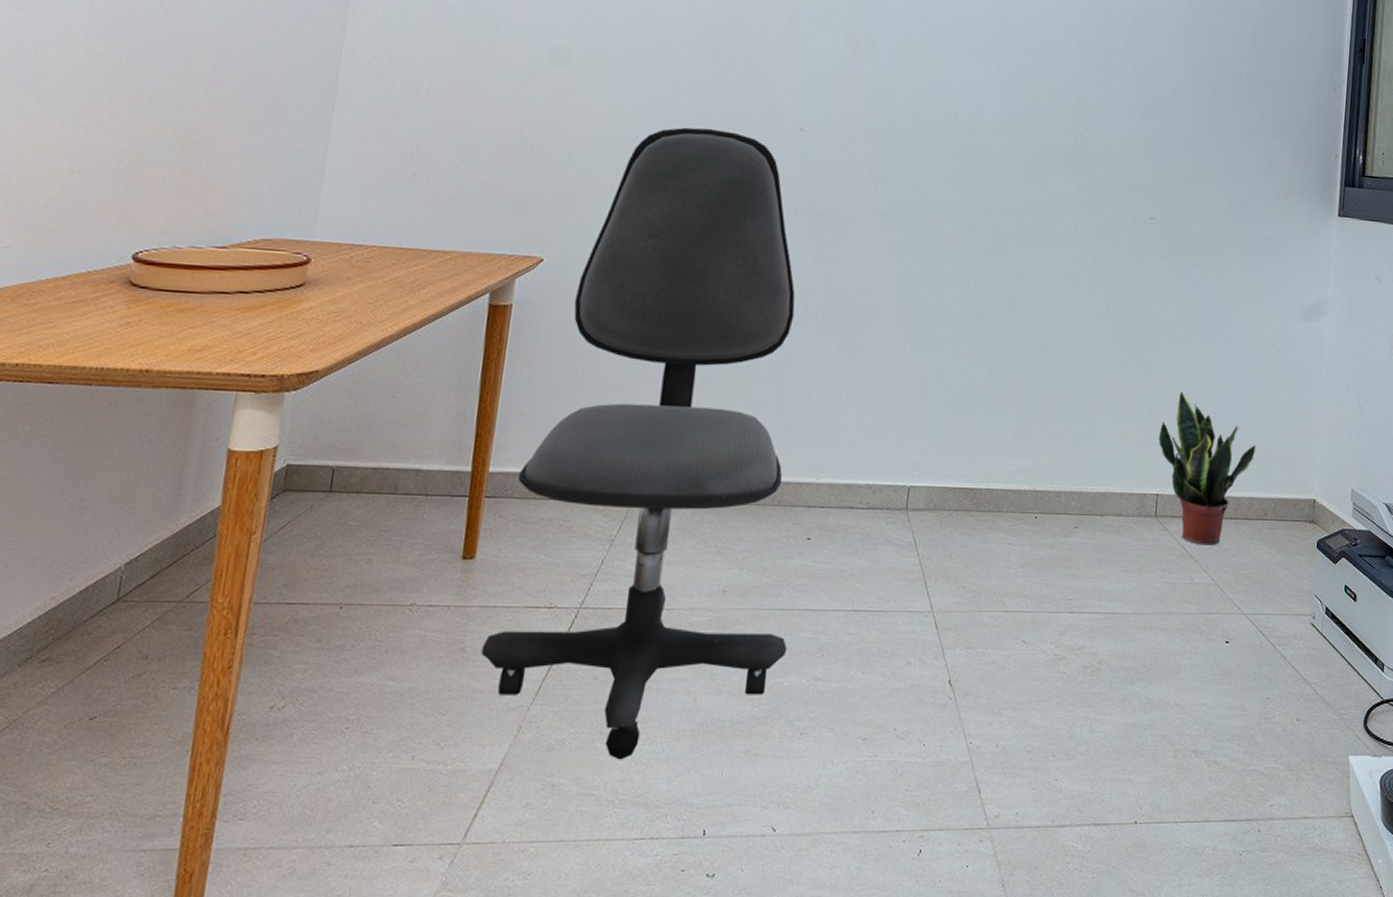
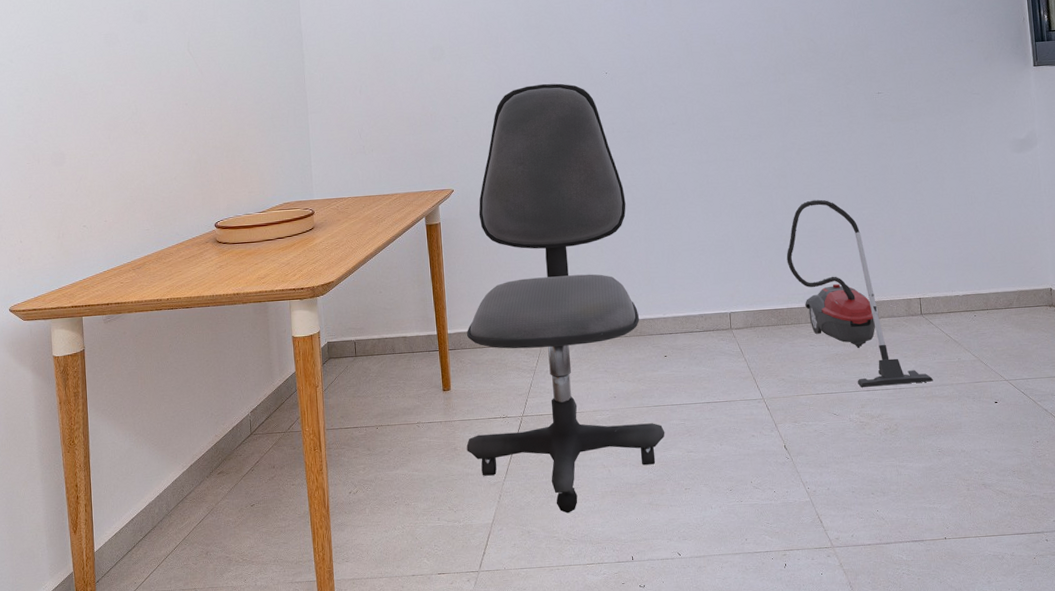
vacuum cleaner: none [997,346,1157,608] -> present [786,199,934,387]
potted plant: present [1158,391,1257,546] -> none [913,219,995,332]

